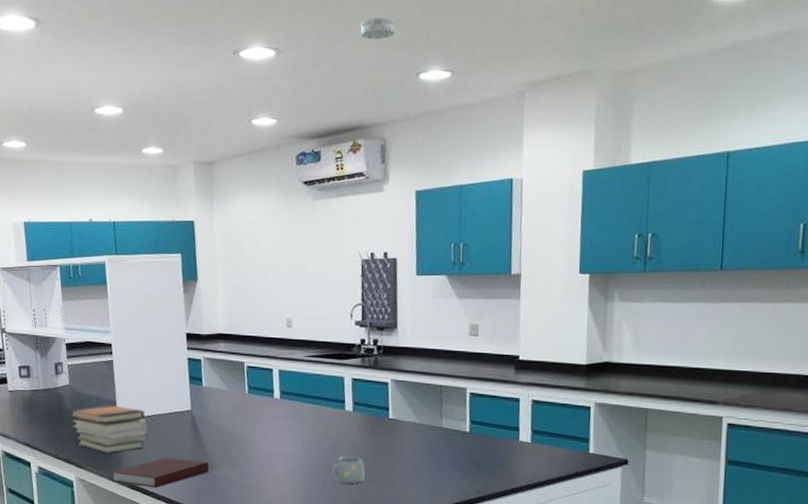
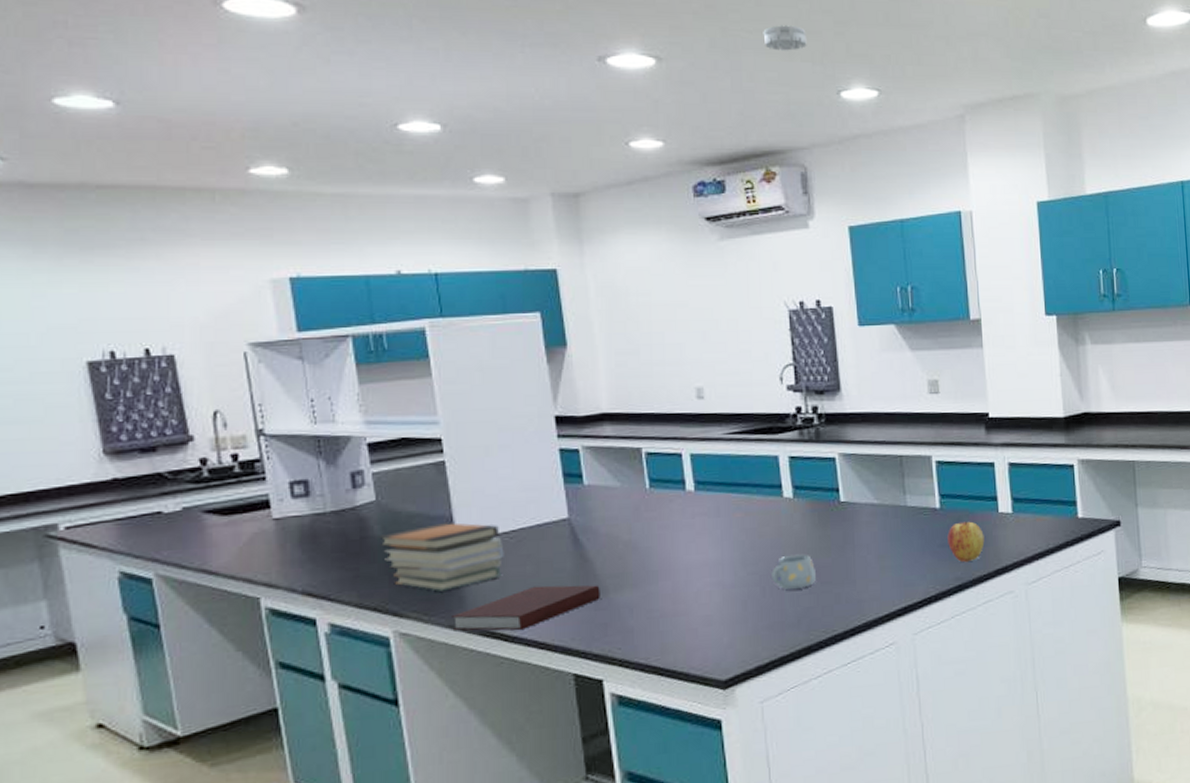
apple: none [473,445,505,480] -> present [947,521,985,563]

